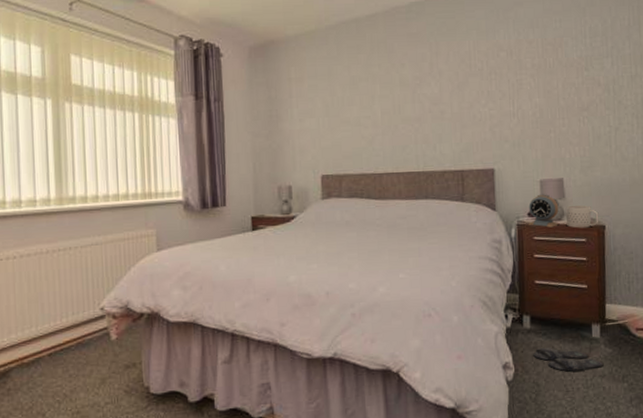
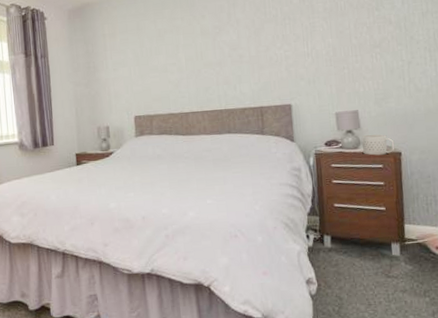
alarm clock: present [528,194,560,228] -> none [325,125,356,156]
slippers: present [533,347,604,373] -> none [335,264,405,288]

